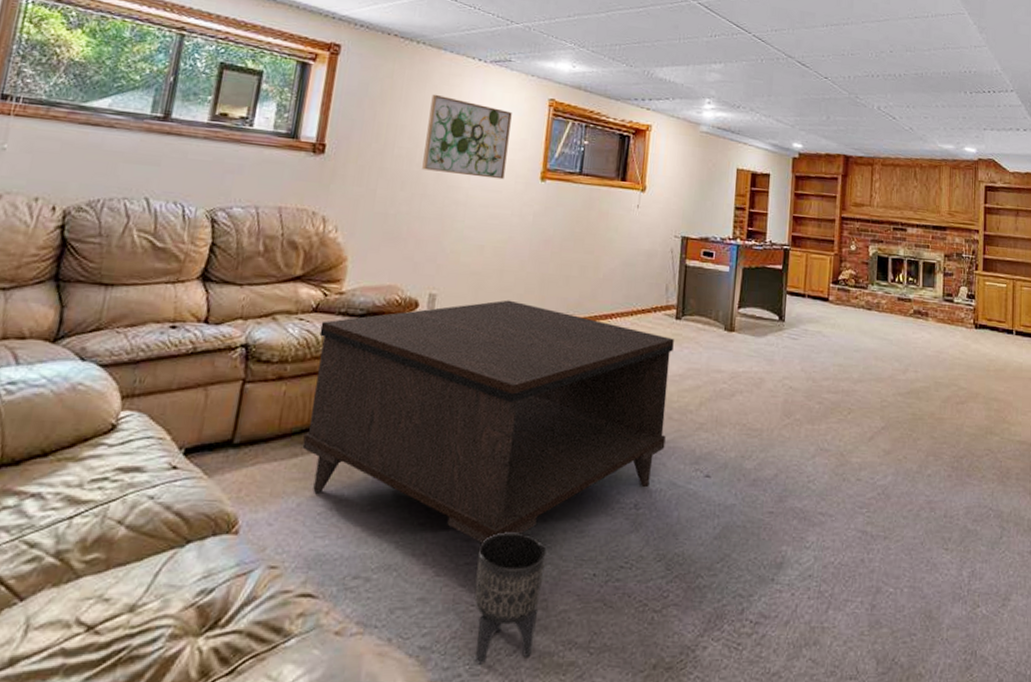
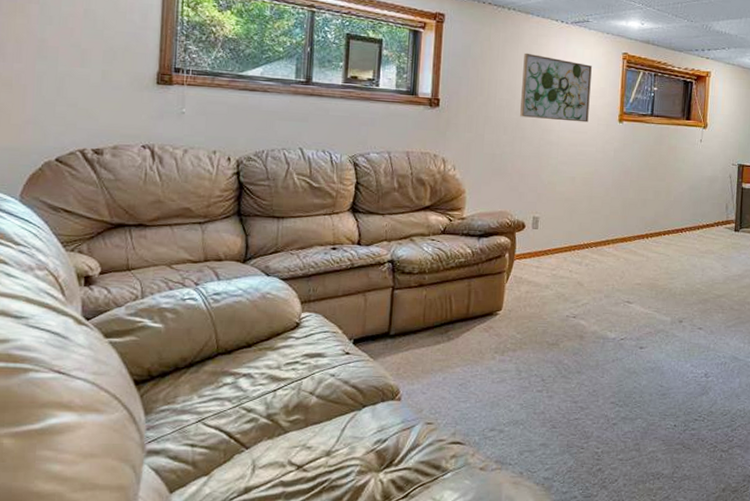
coffee table: present [302,300,674,544] -> none [443,220,734,404]
planter: present [474,532,547,664] -> none [583,396,637,489]

